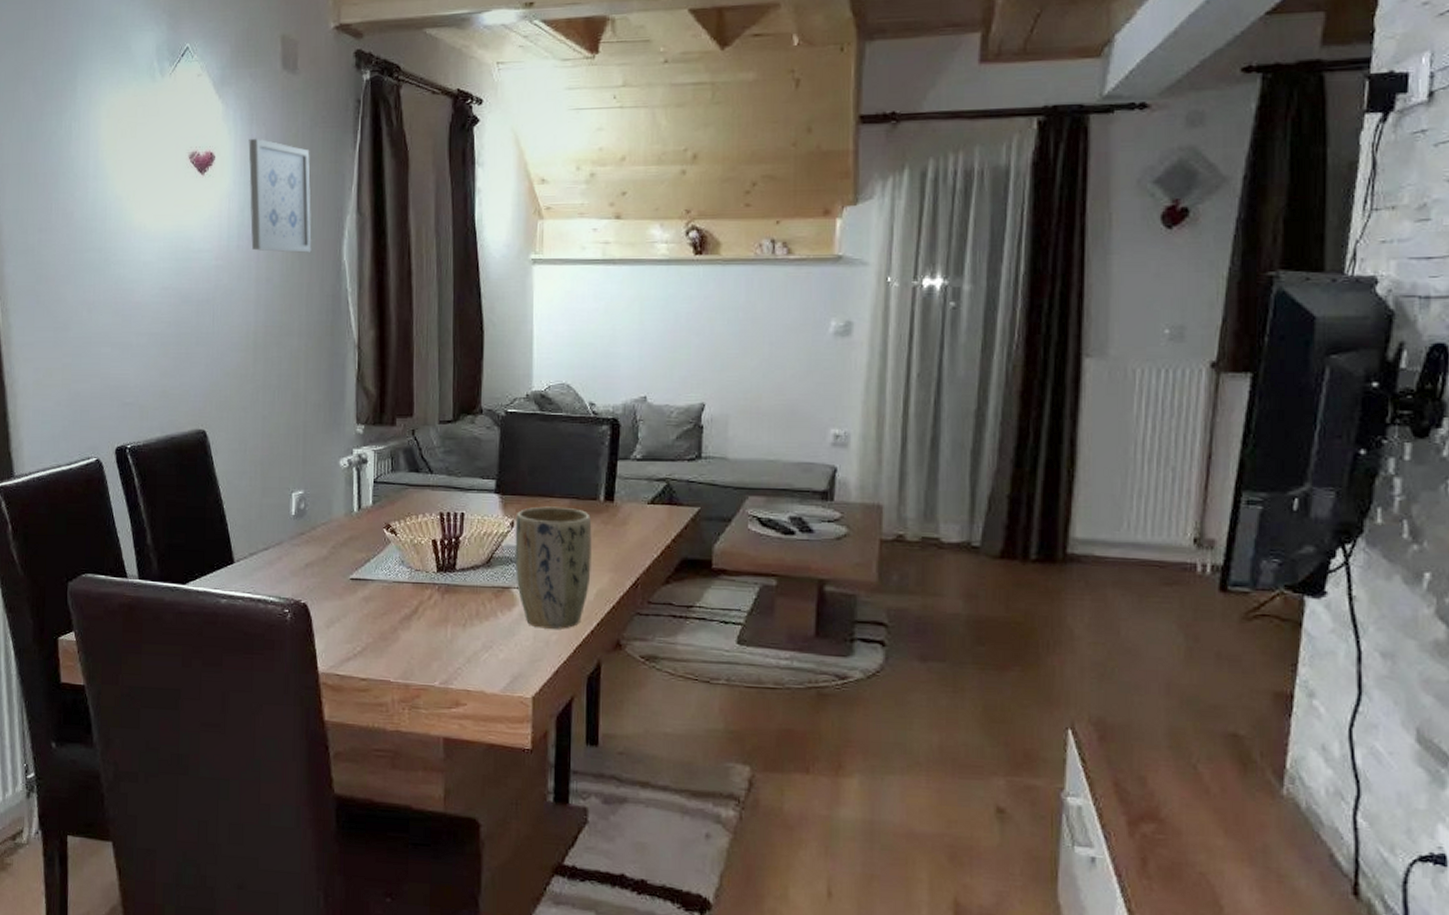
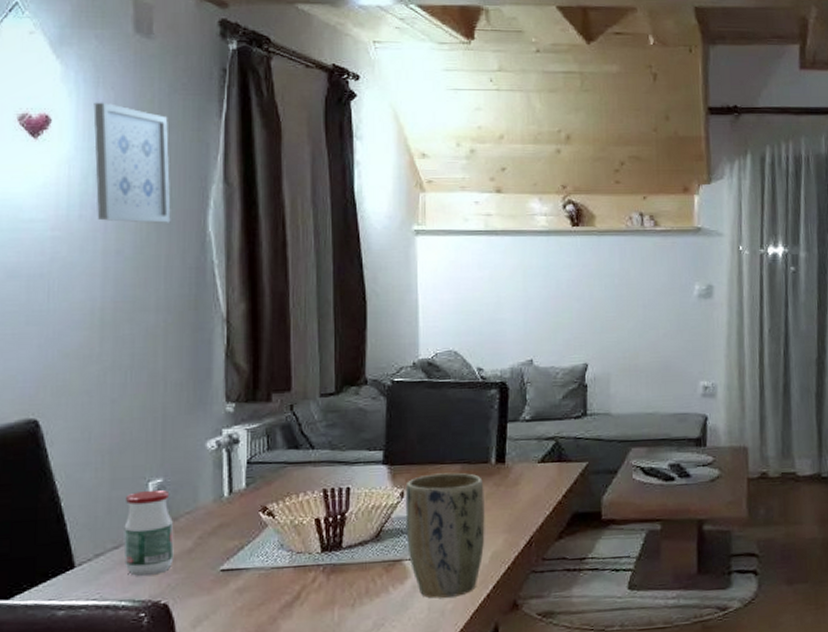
jar: none [272,500,312,576] -> present [123,489,174,576]

